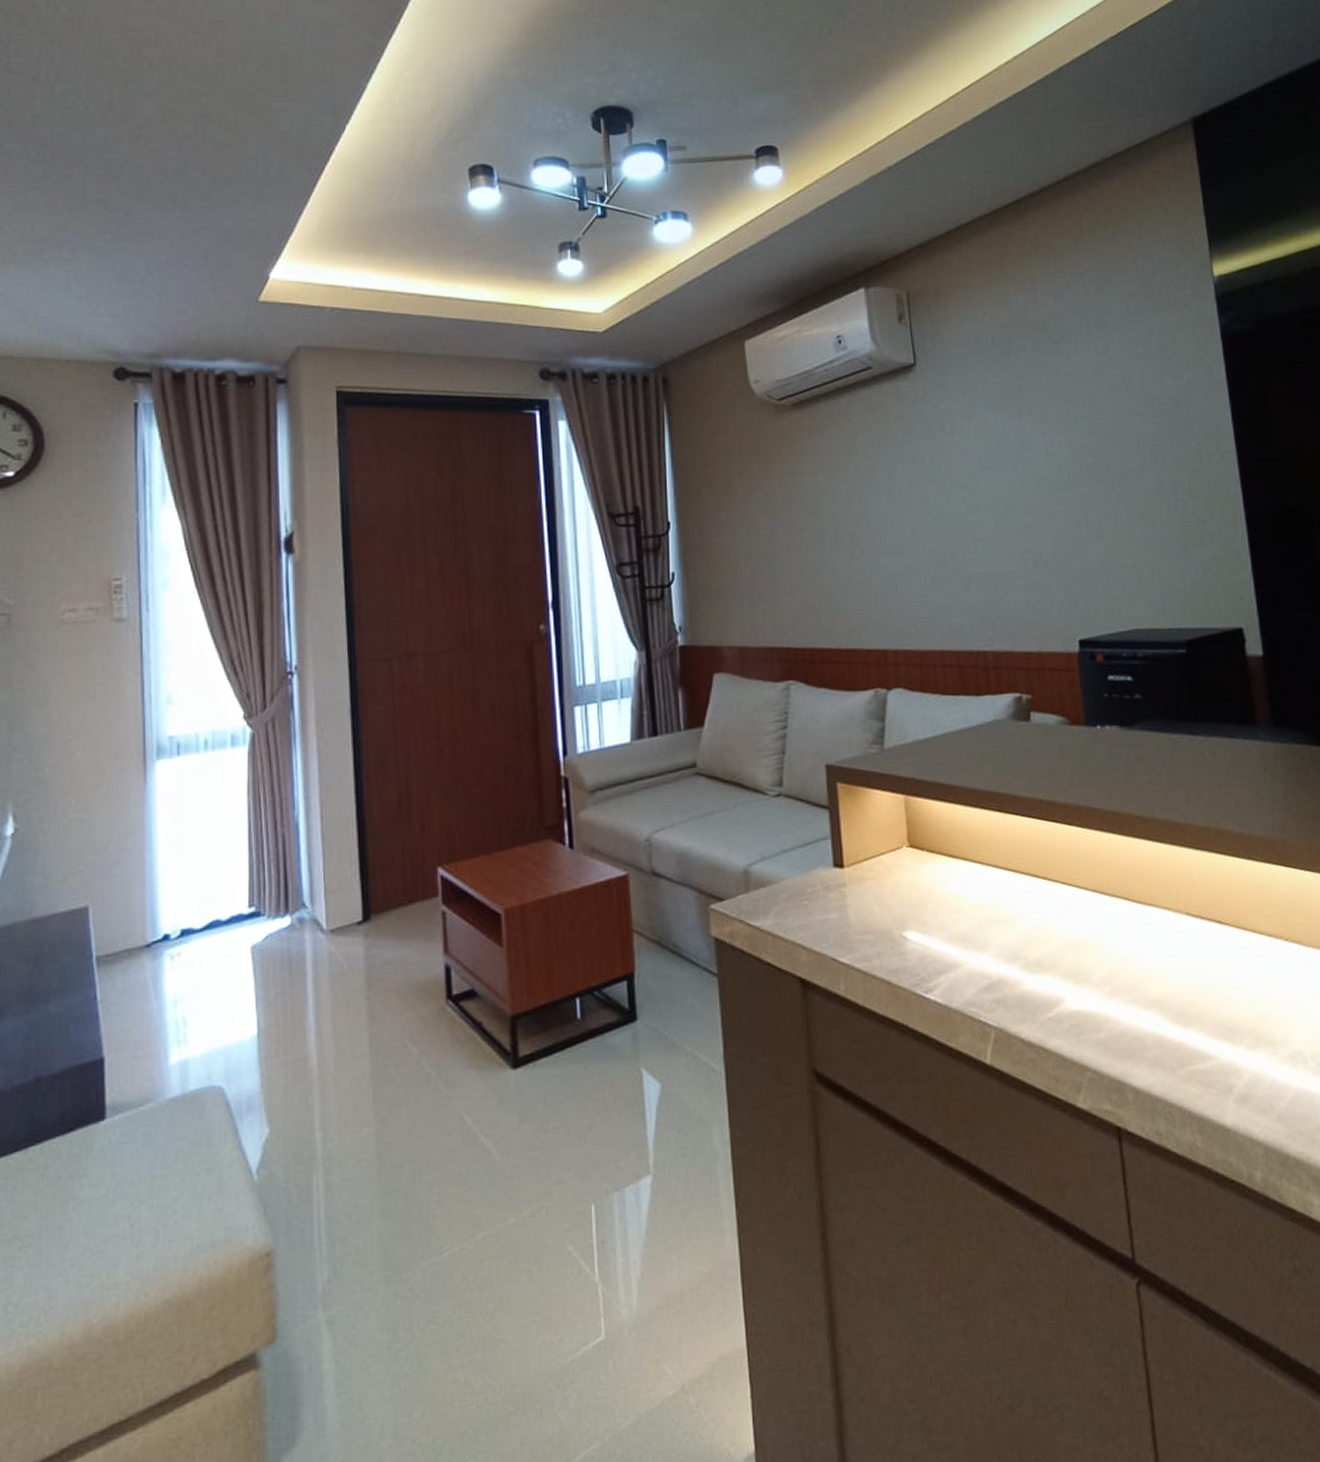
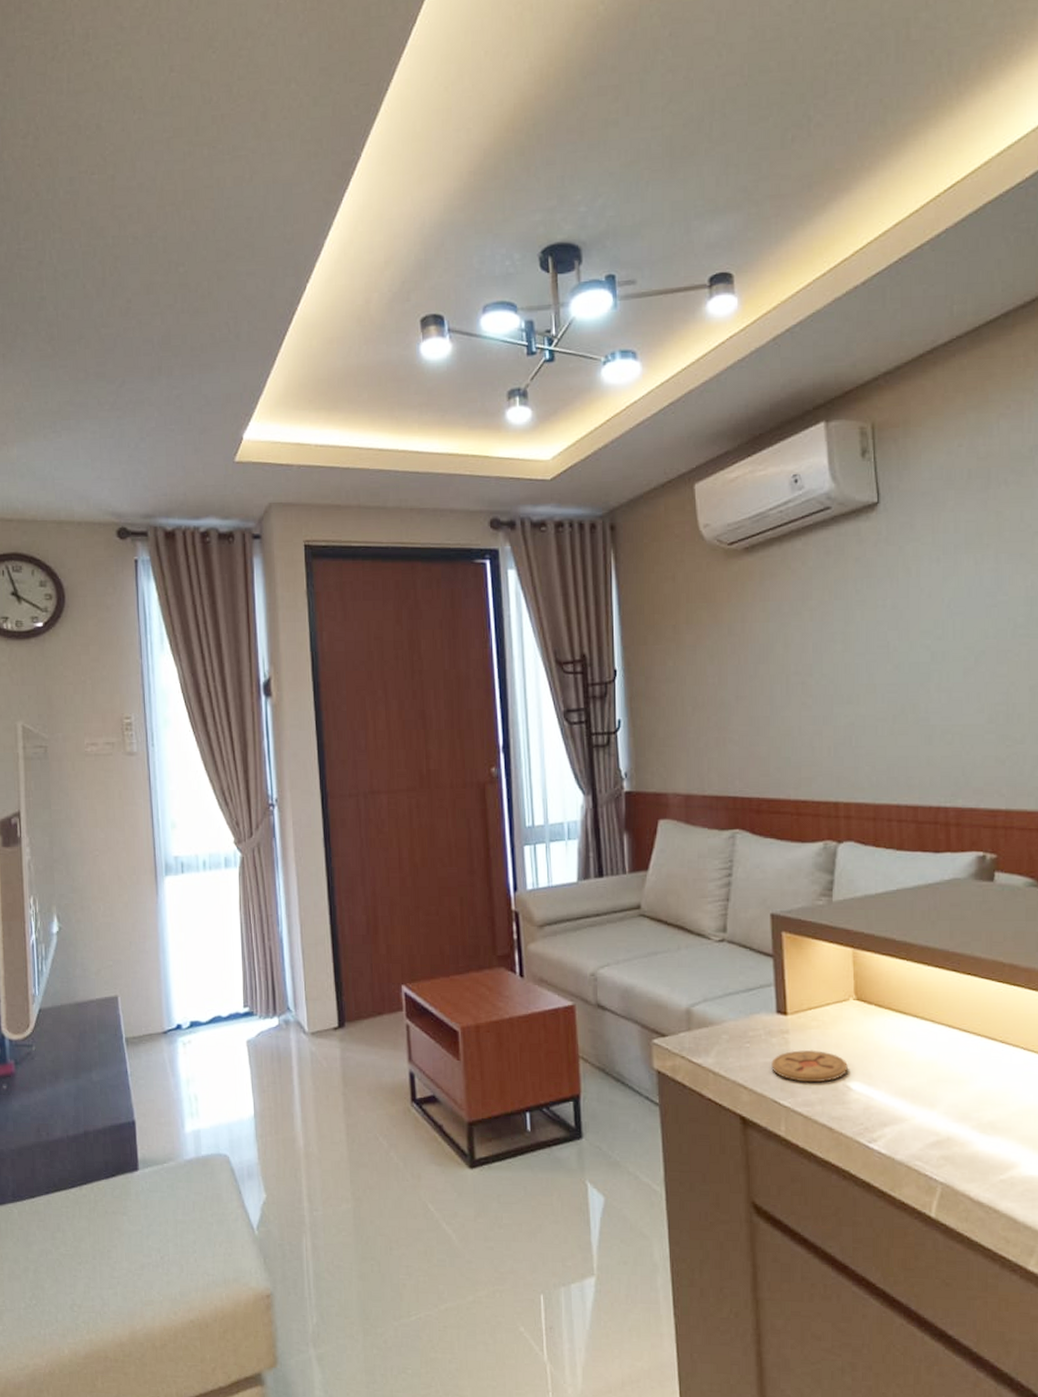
coaster: none [830,901,903,936] -> present [771,1049,848,1083]

